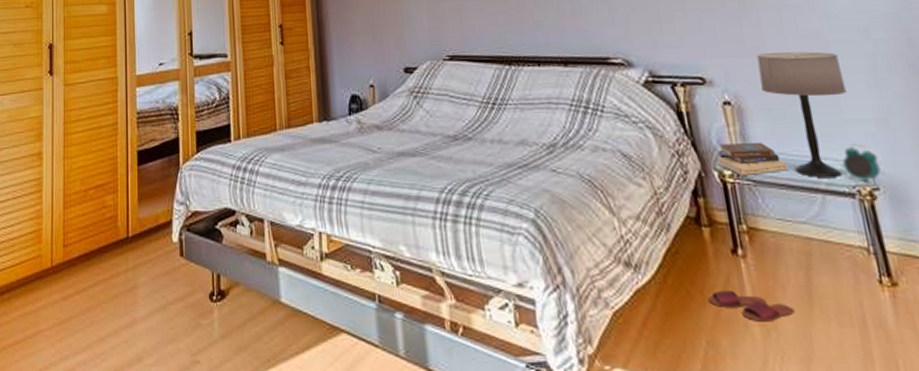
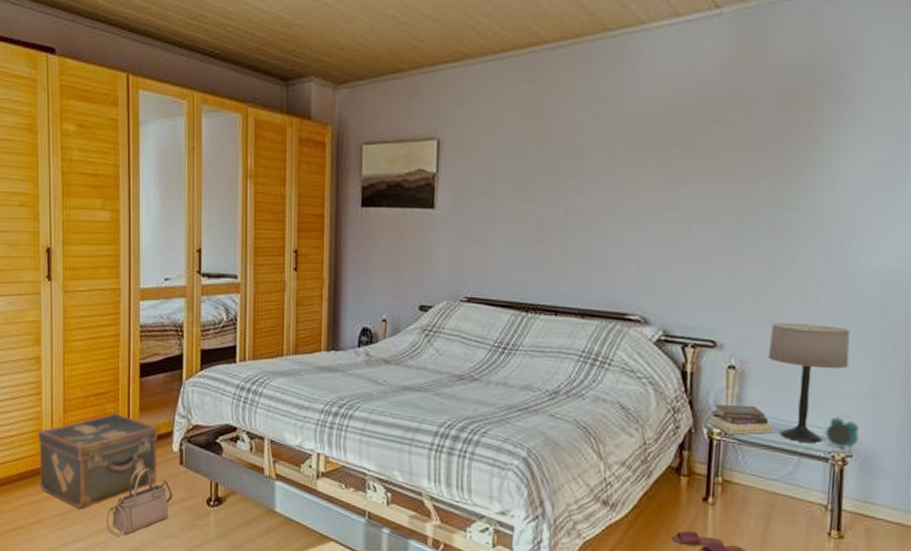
suitcase: none [38,205,157,316] -> present [38,412,157,509]
handbag: none [107,261,174,344] -> present [107,466,172,536]

